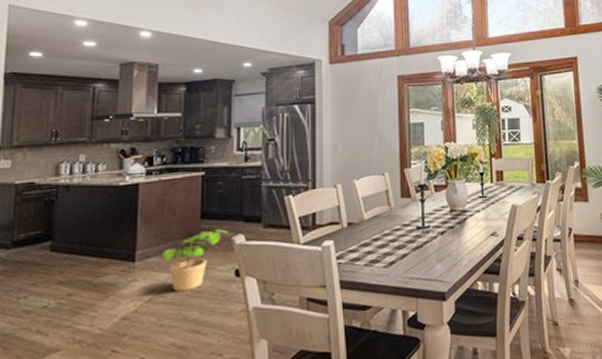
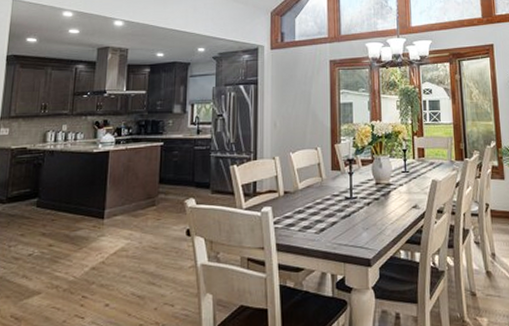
potted plant: present [162,229,228,292] -> none [126,193,182,247]

